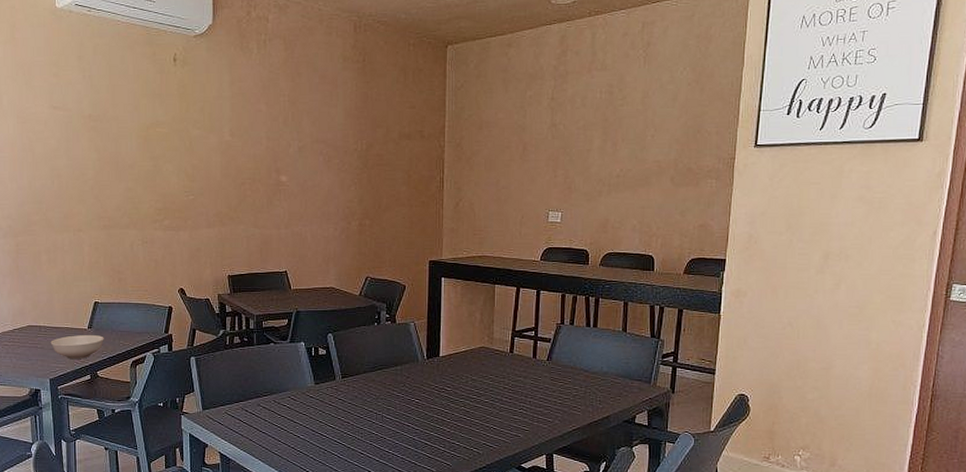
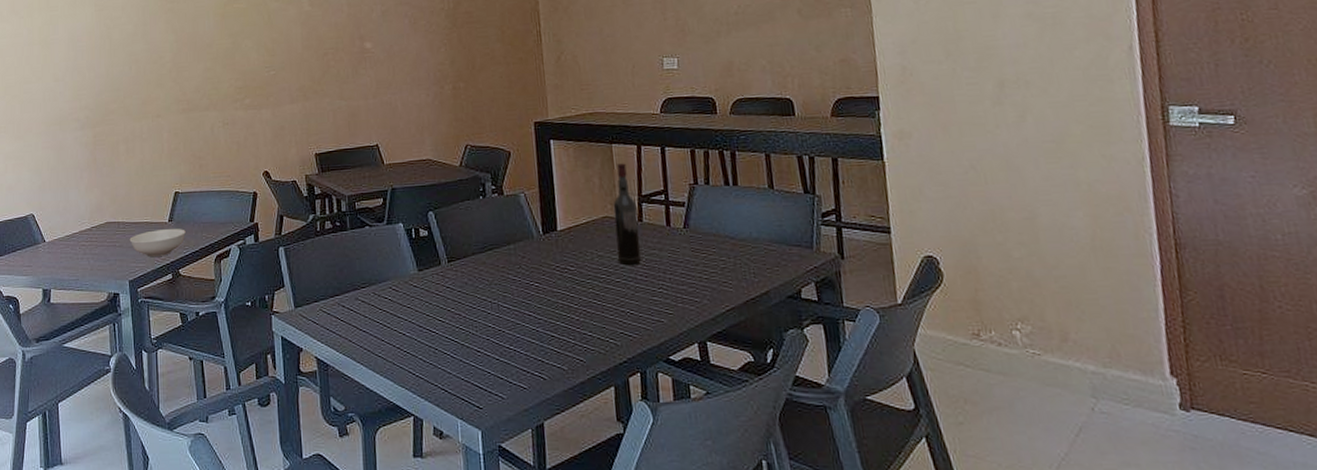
wine bottle: none [488,302,509,388] -> present [613,163,641,265]

